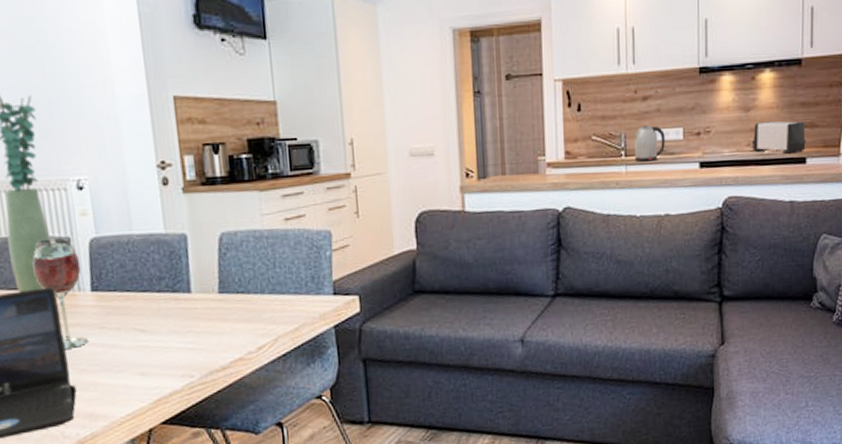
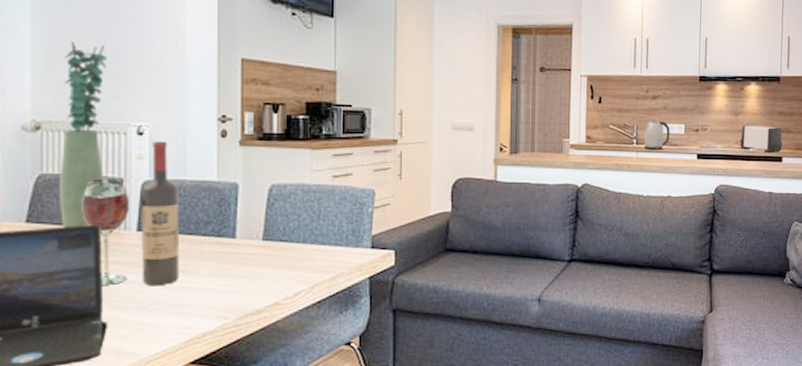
wine bottle: none [89,194,139,347] -> present [140,141,179,286]

